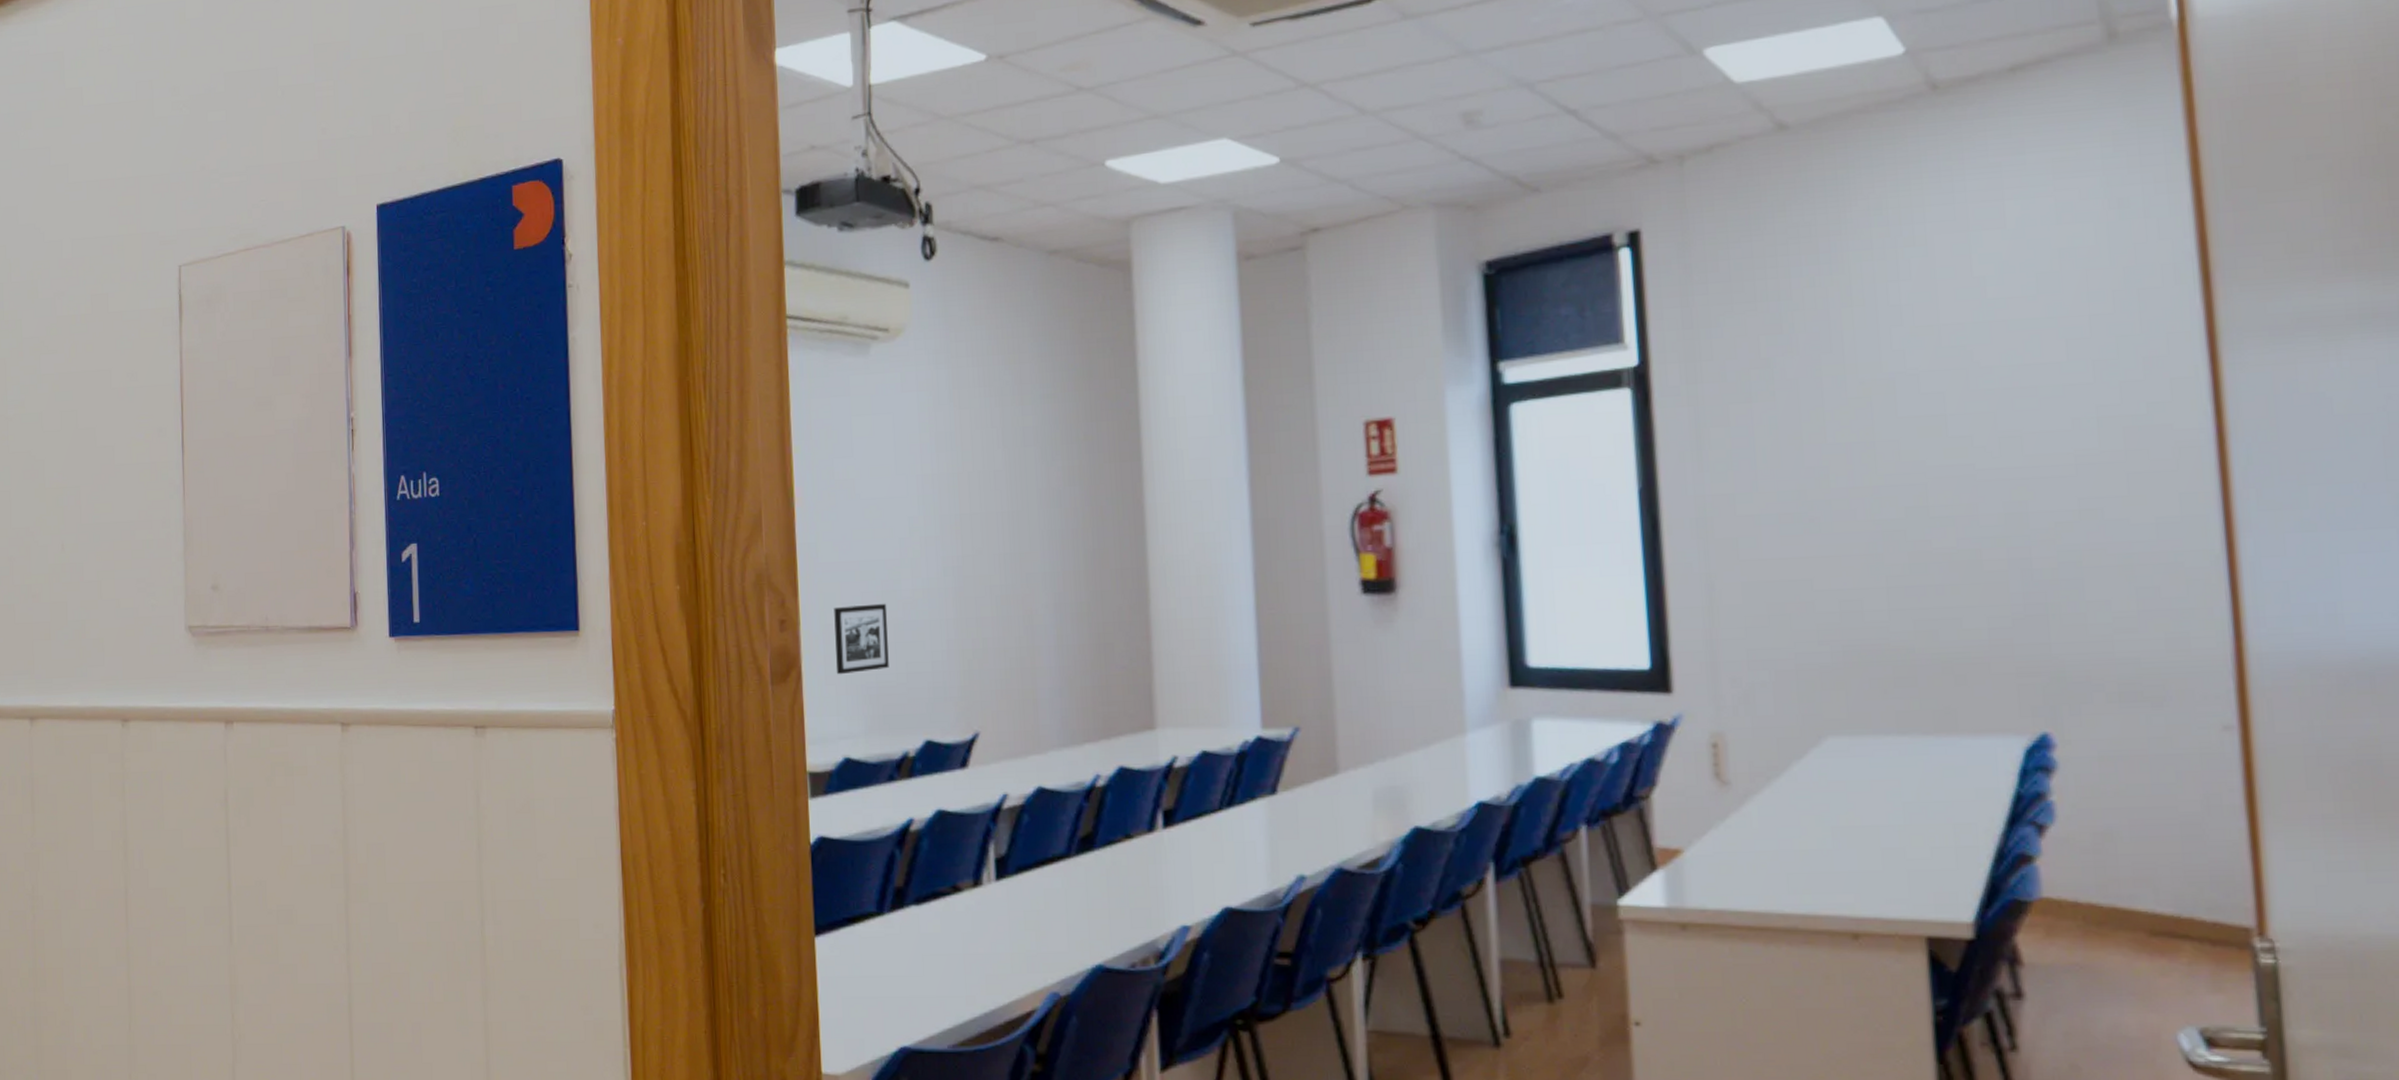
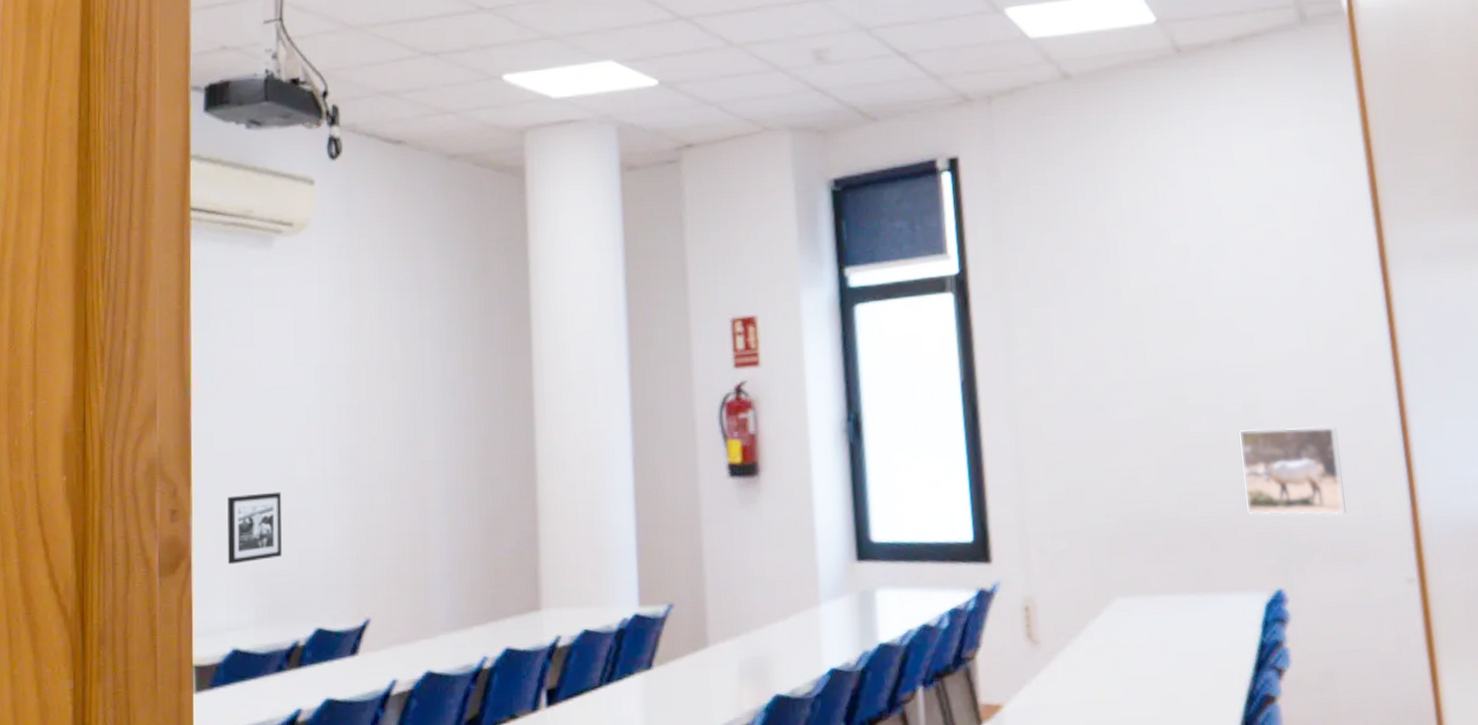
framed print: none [1997,541,2143,648] -> present [1238,426,1347,516]

